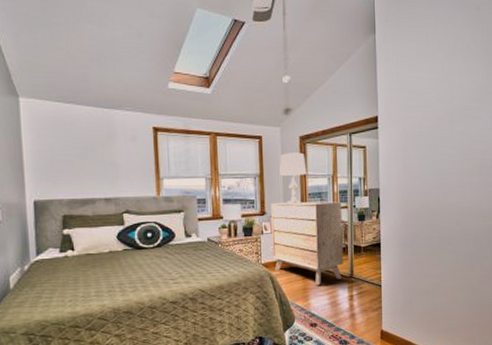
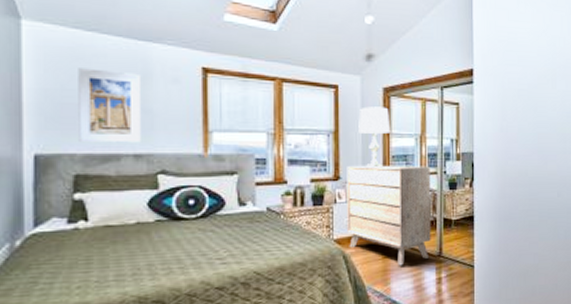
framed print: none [61,132,109,191] -> present [78,68,141,143]

